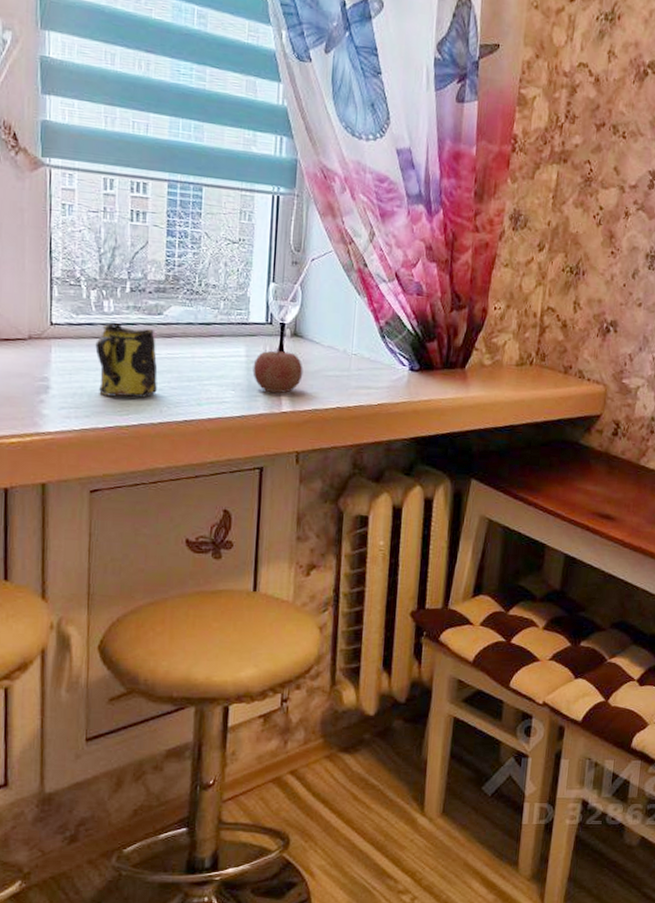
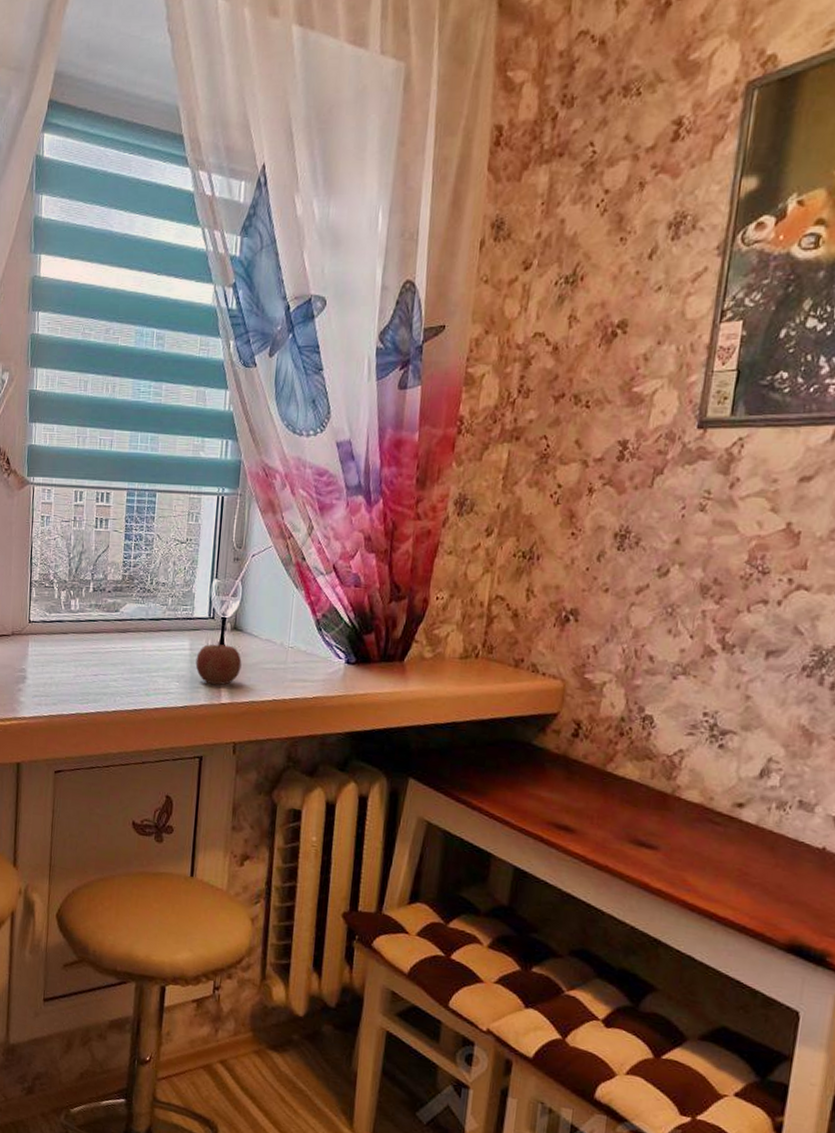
mug: present [95,323,158,399] -> none [63,620,114,689]

